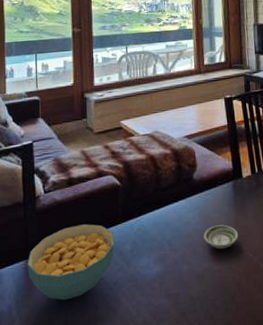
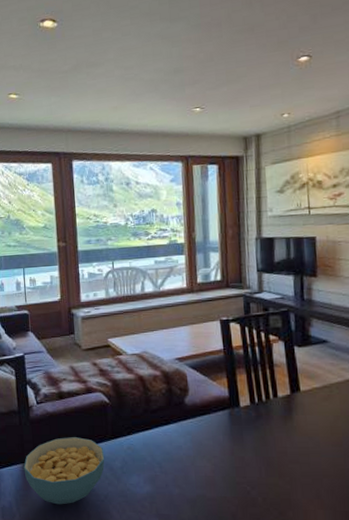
saucer: present [204,224,239,250] -> none [196,453,235,478]

